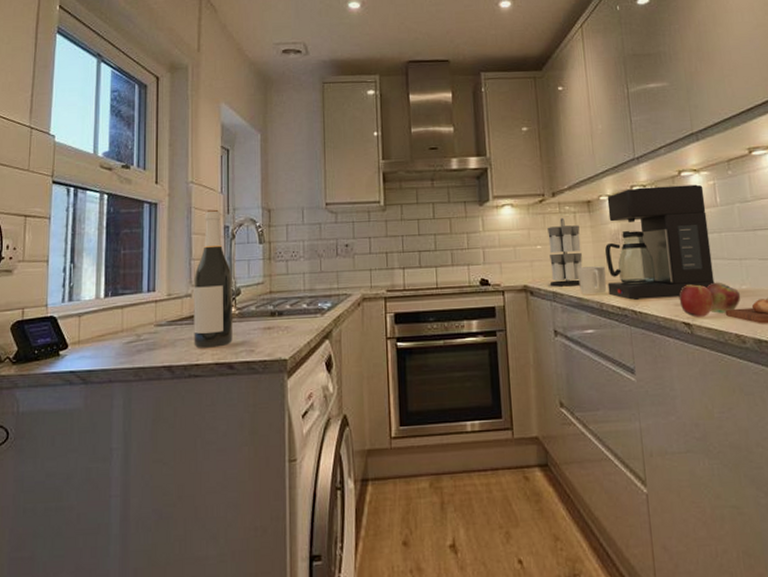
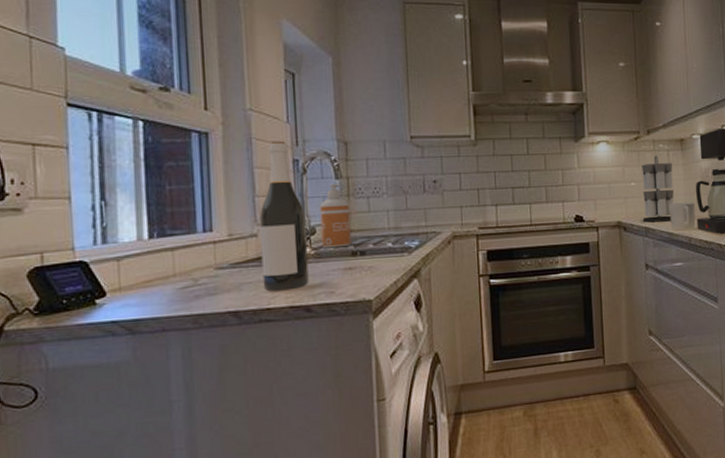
soap dispenser: none [245,248,271,309] -> present [319,184,352,249]

